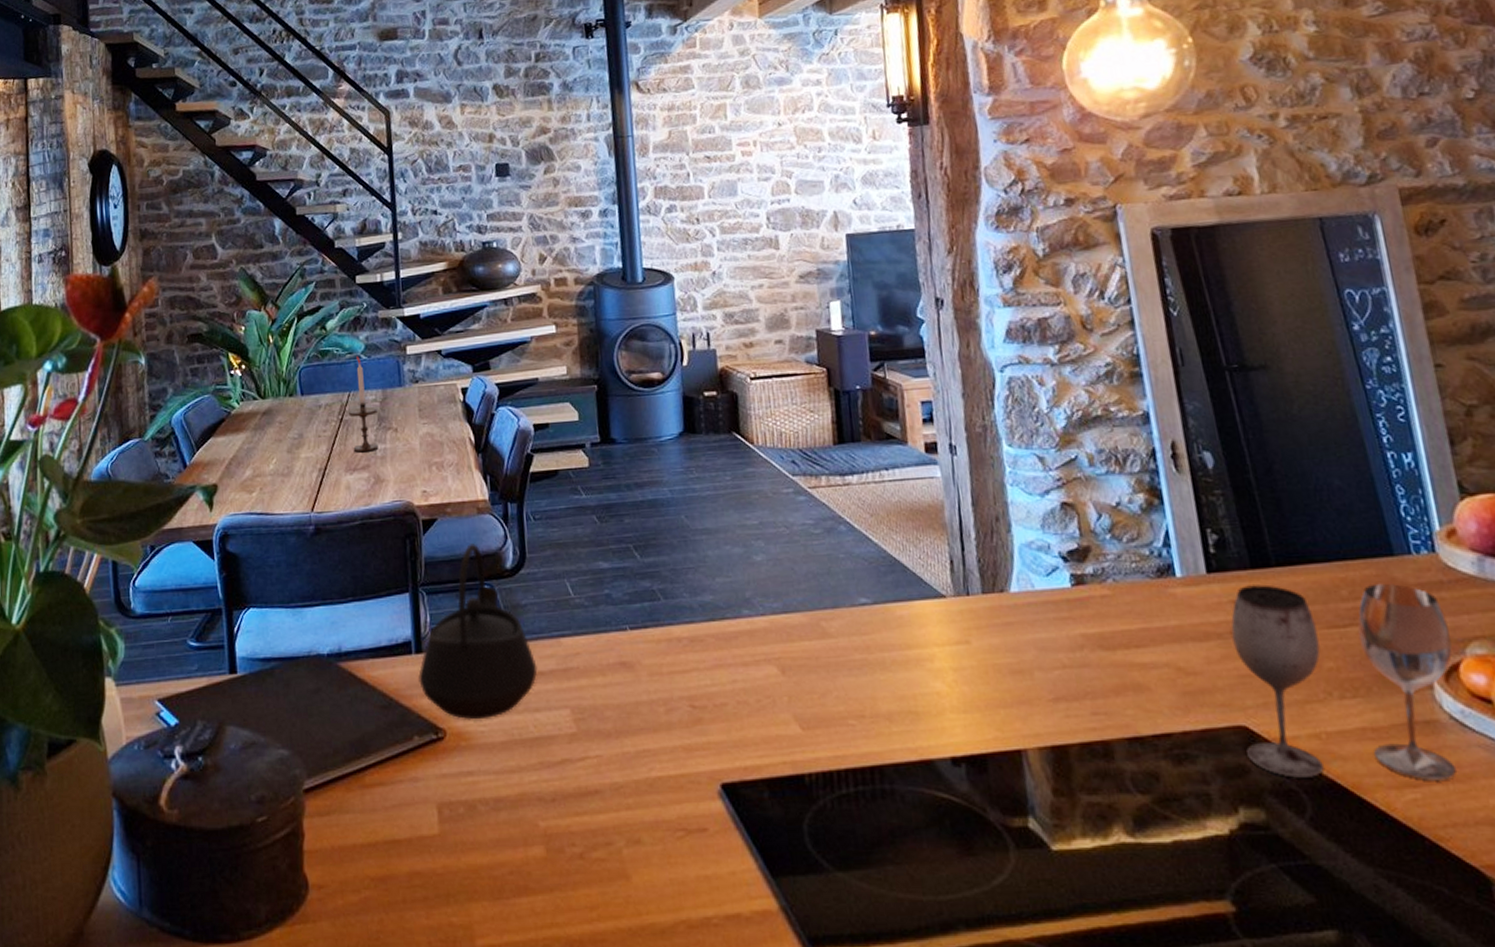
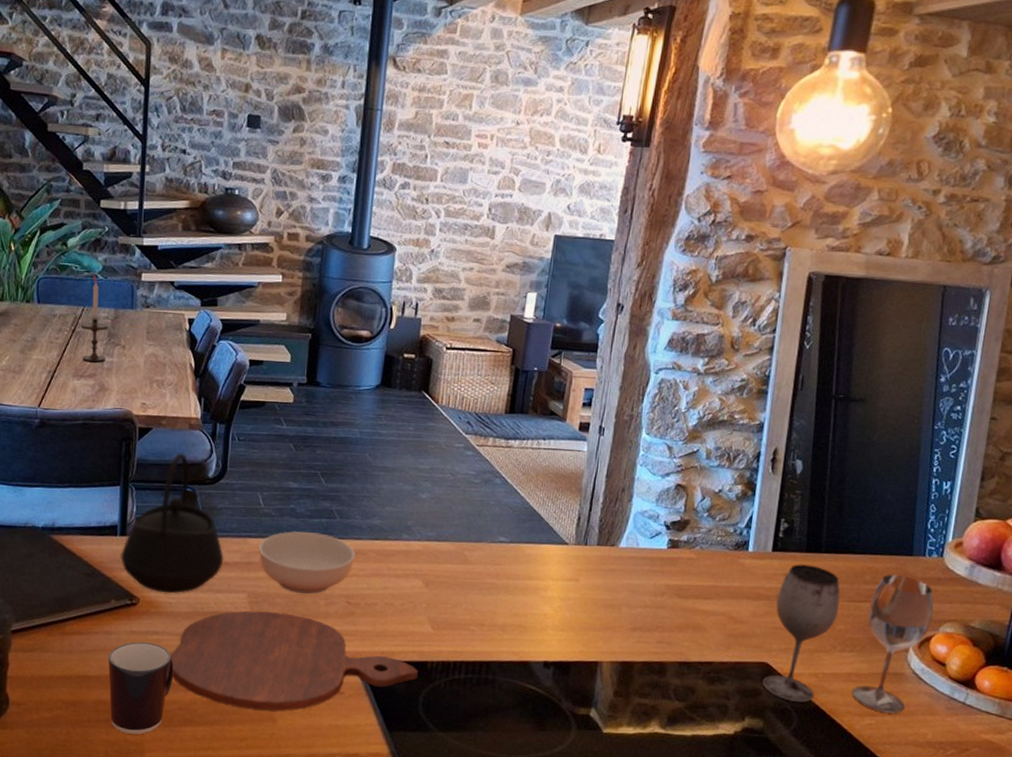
mug: none [418,787,498,915] -> present [108,642,174,735]
cutting board: none [491,729,796,864] -> present [170,611,418,711]
bowl: none [576,620,691,701] -> present [259,531,356,594]

